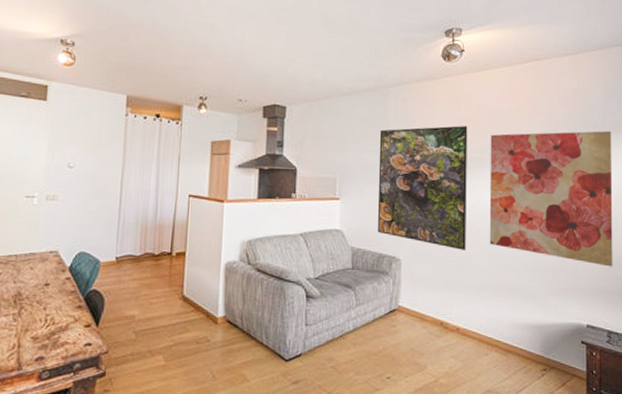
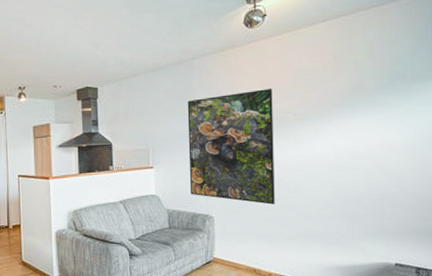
wall art: present [489,131,613,267] -> none [295,79,422,209]

